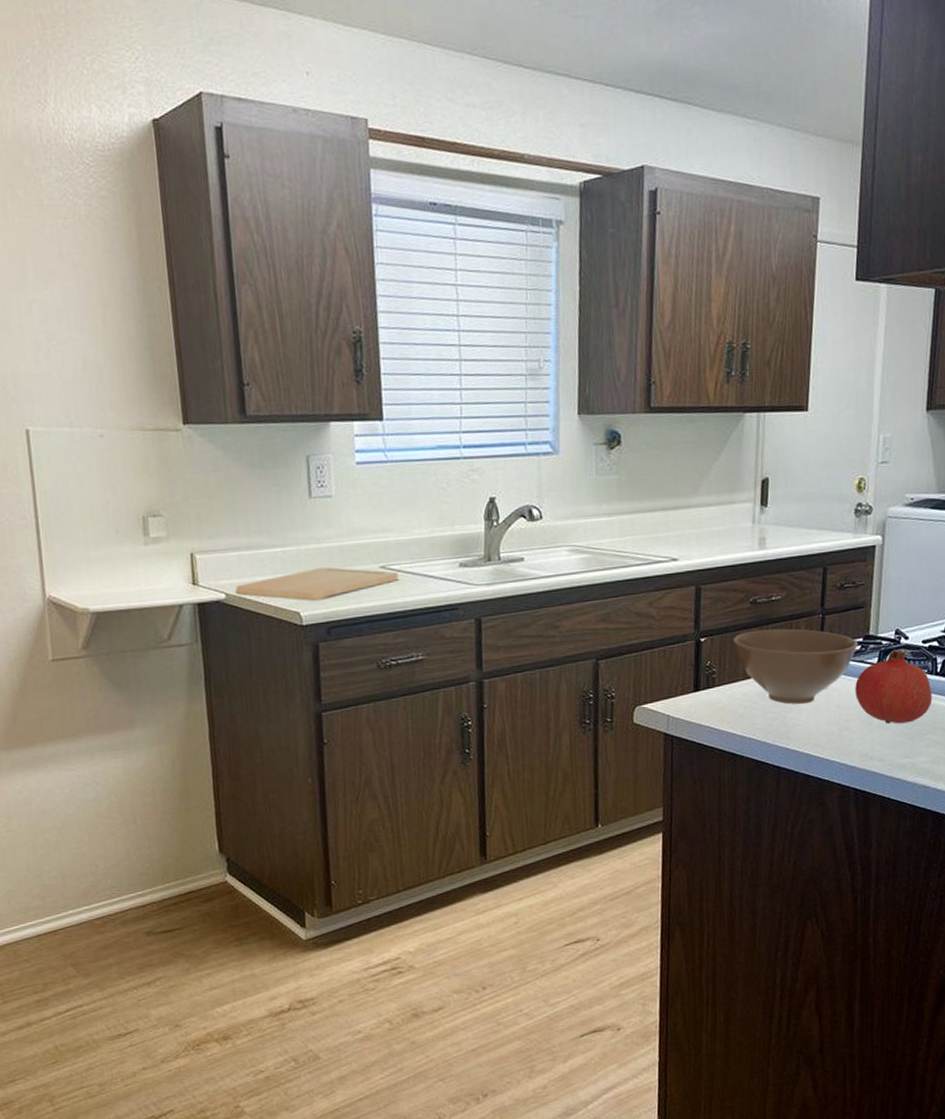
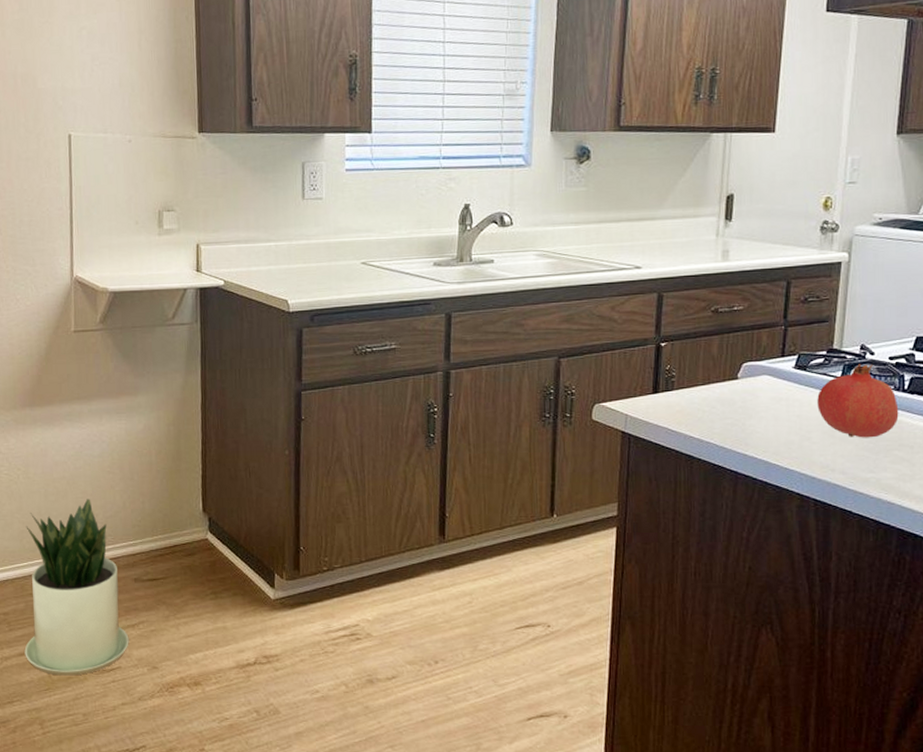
planter: none [13,848,146,1046] -> present [24,499,129,676]
cutting board: present [235,567,399,602] -> none [233,261,378,292]
bowl: present [733,628,859,705] -> none [694,337,822,413]

